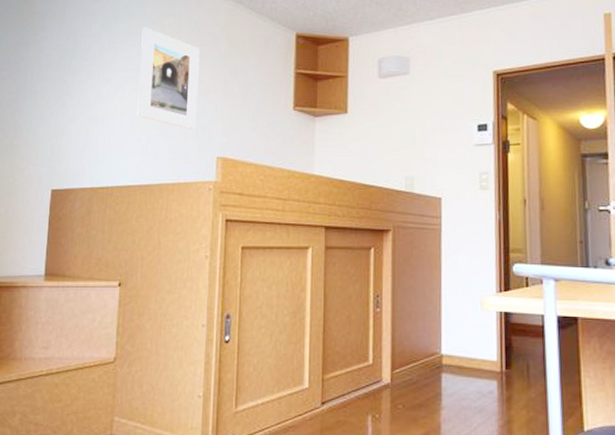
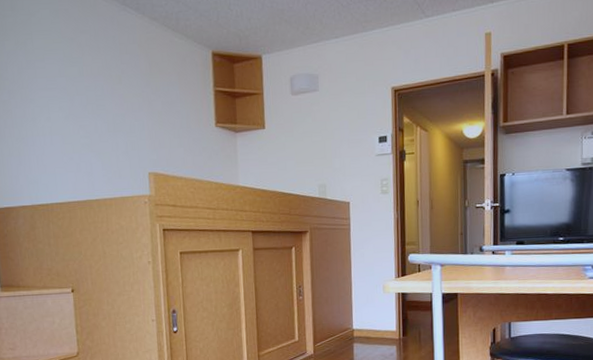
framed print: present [137,27,200,130] -> none [59,44,125,148]

